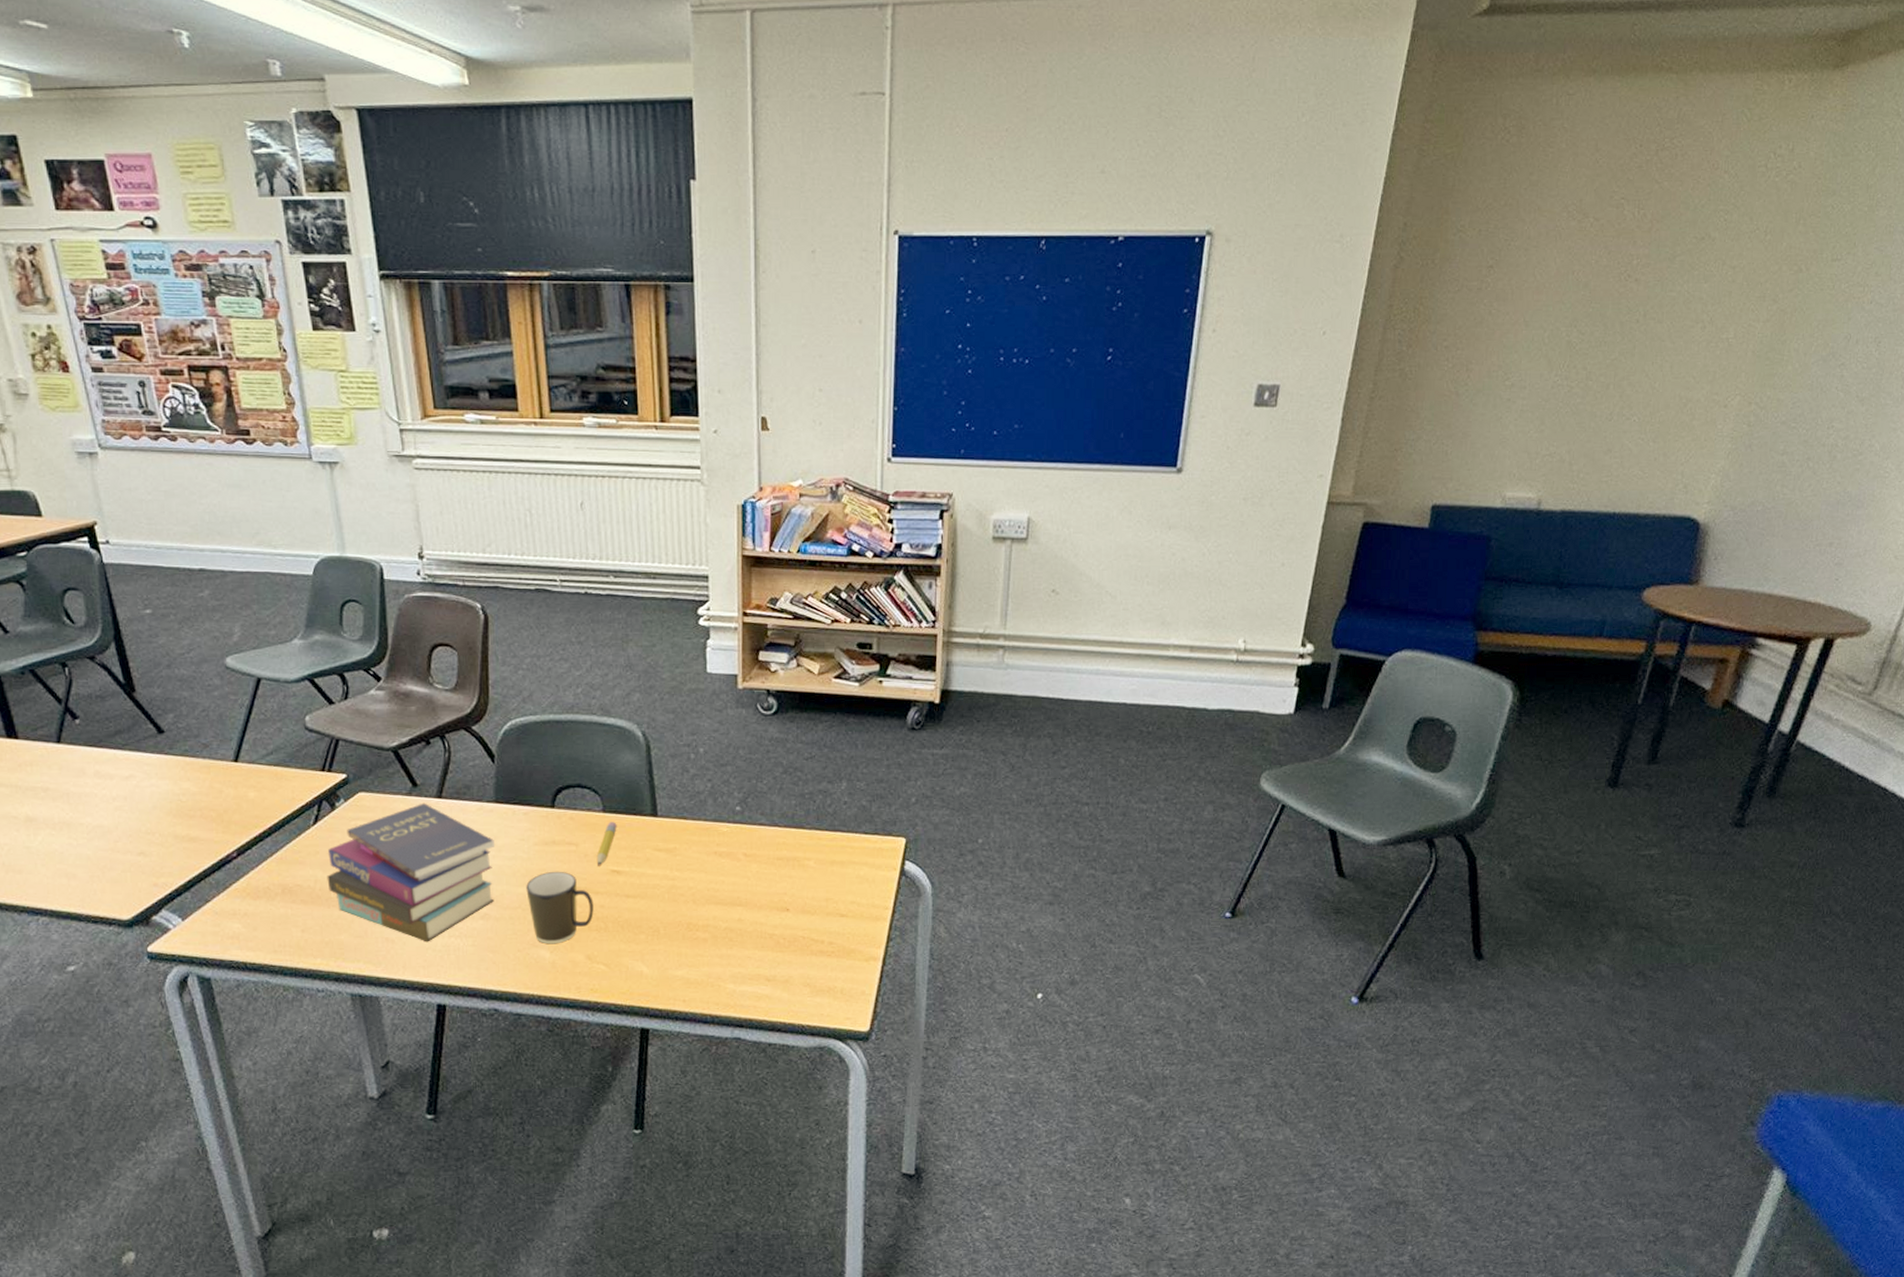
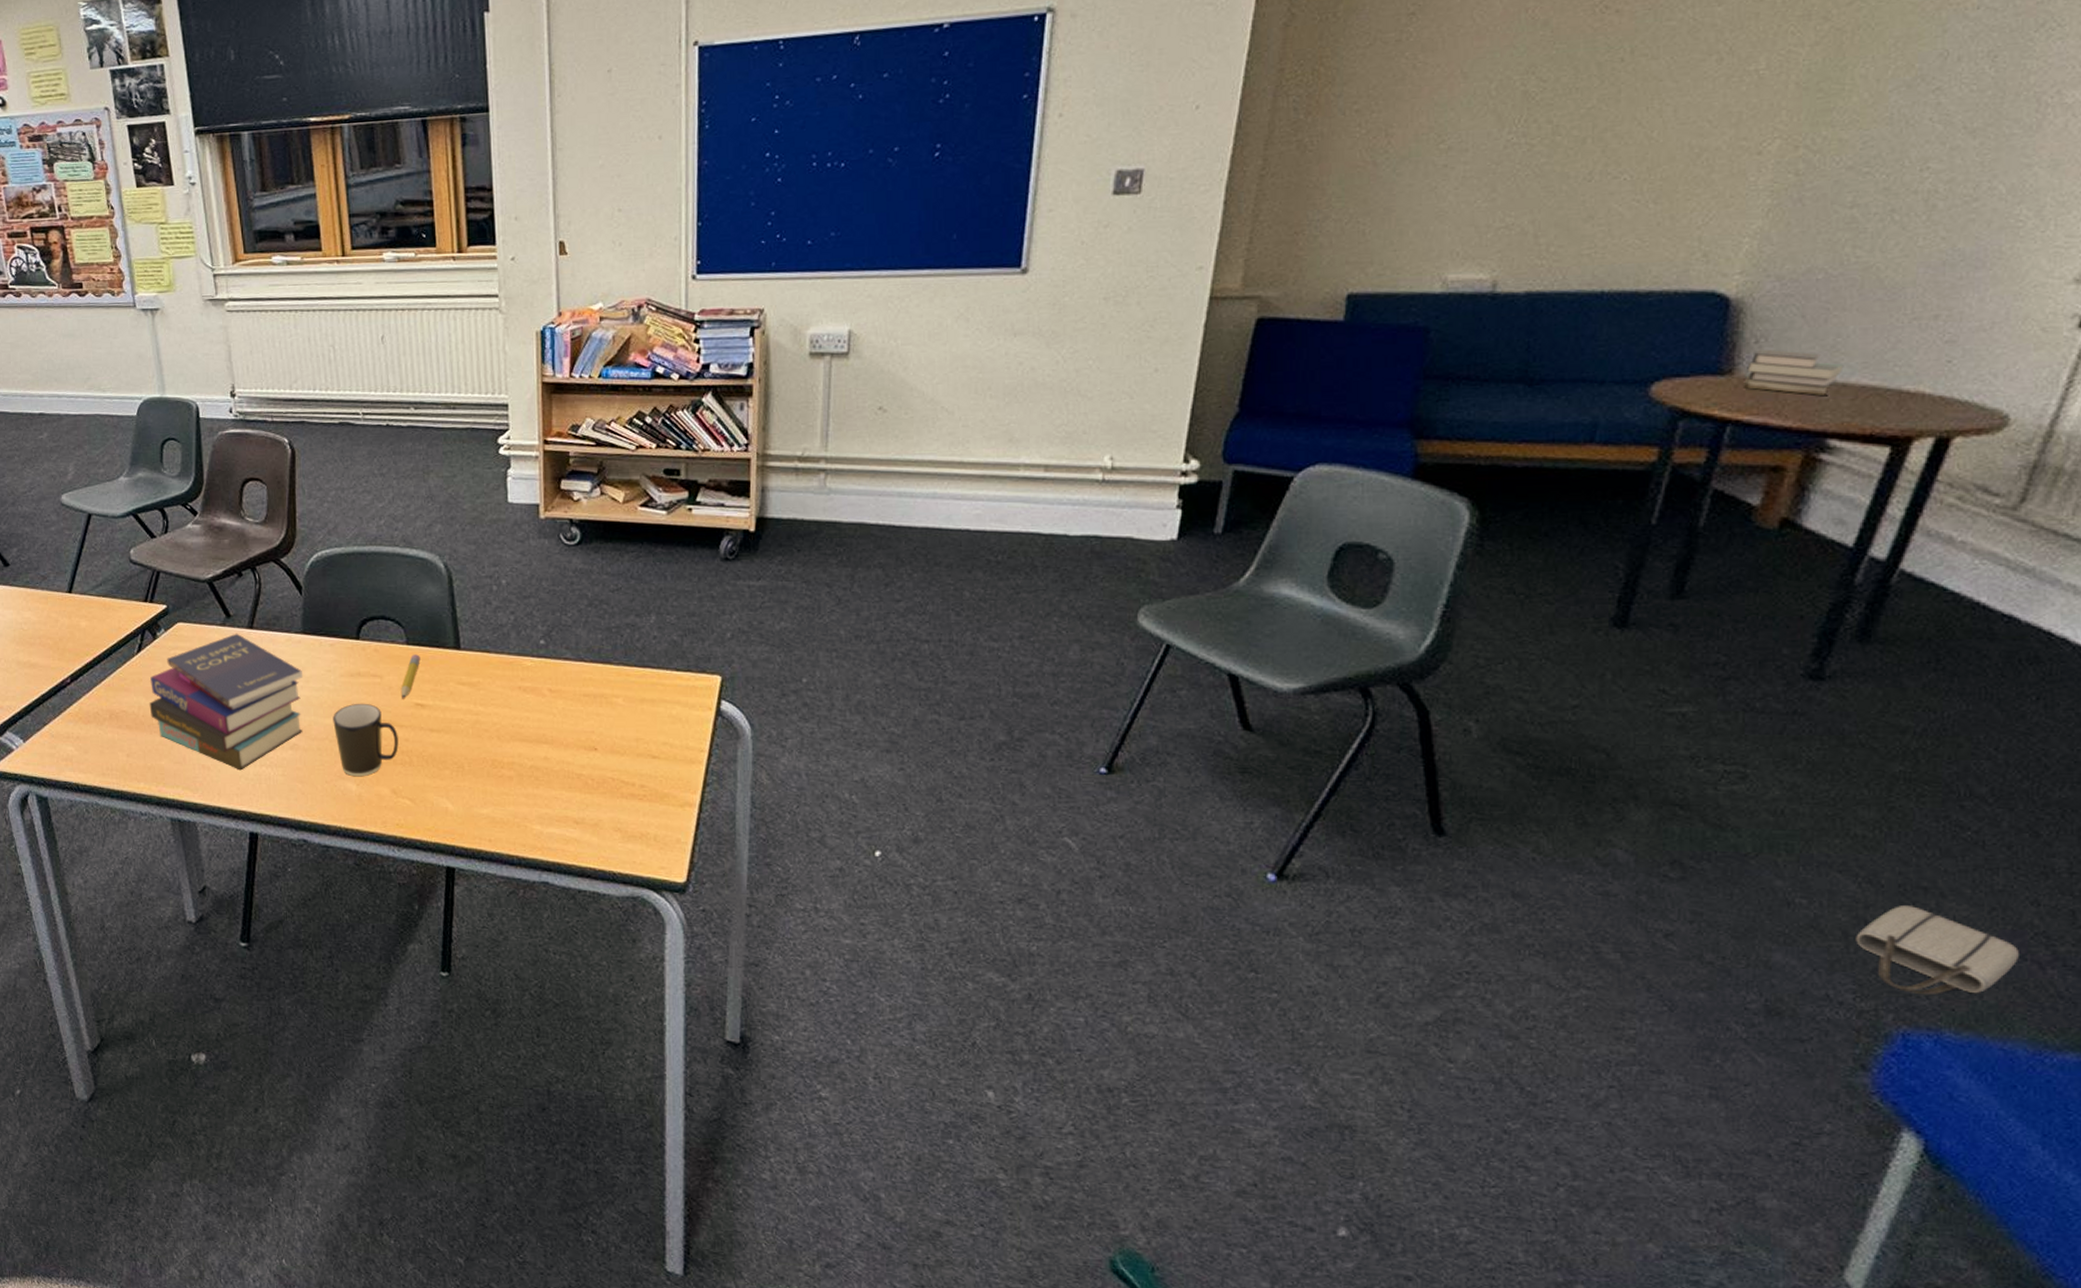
books: none [1705,565,1771,603] -> present [1744,349,1844,395]
tote bag: none [1753,999,1852,1066] -> present [1856,906,2019,996]

